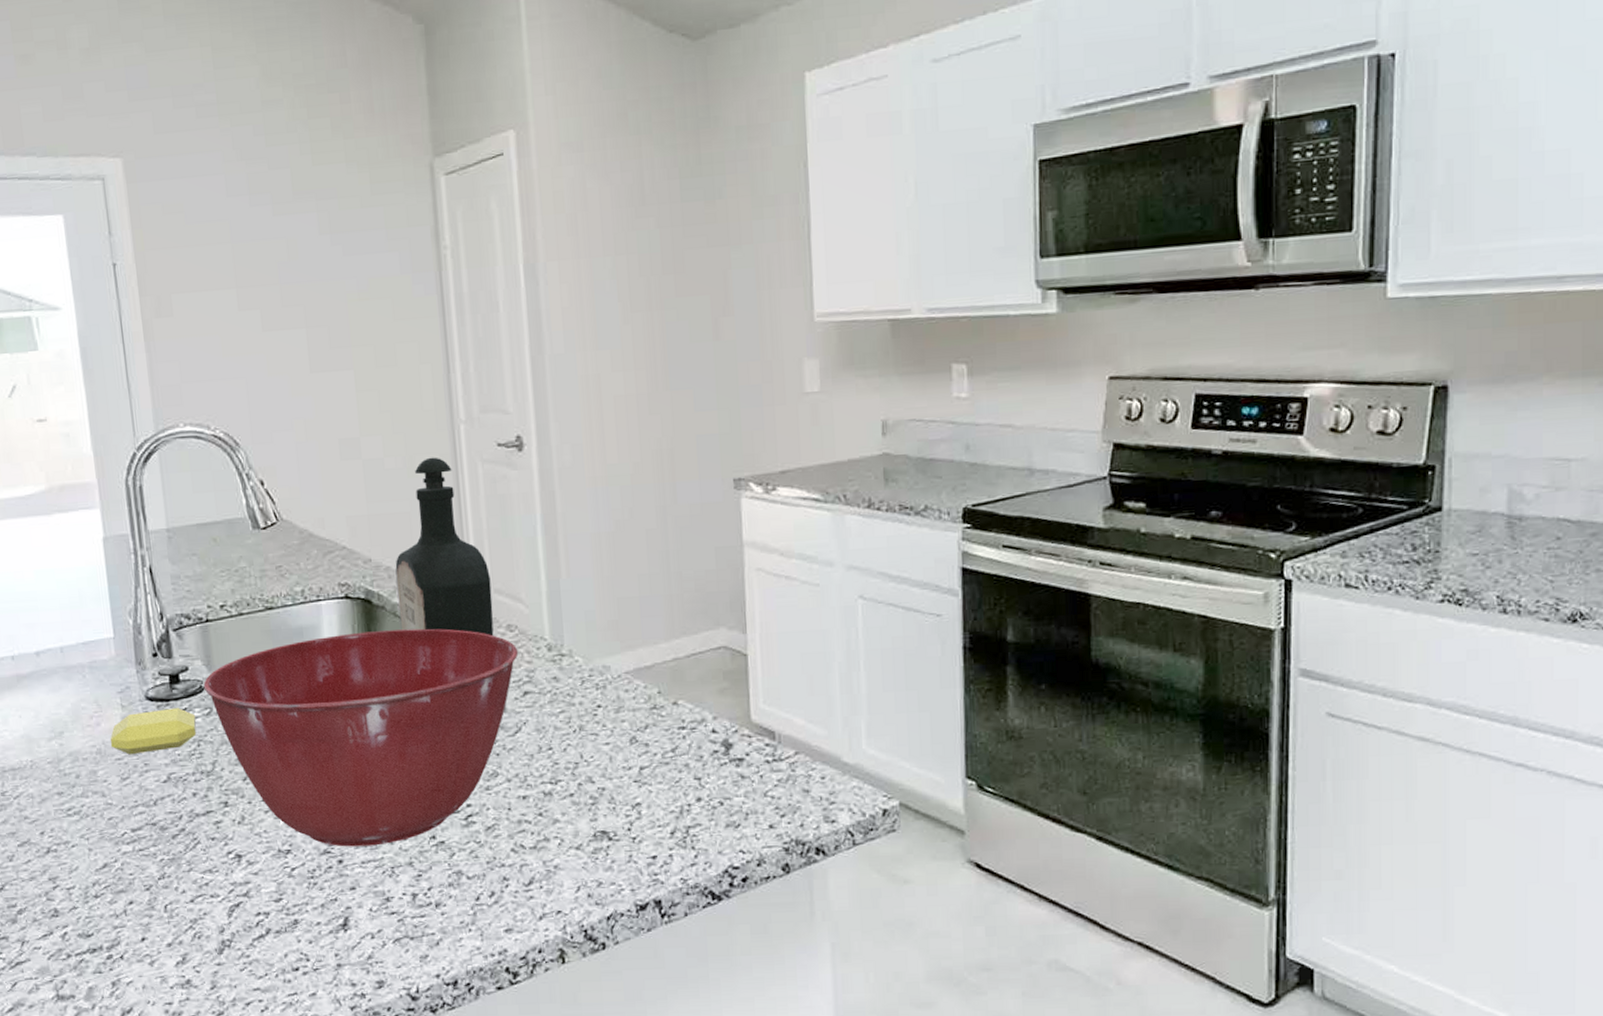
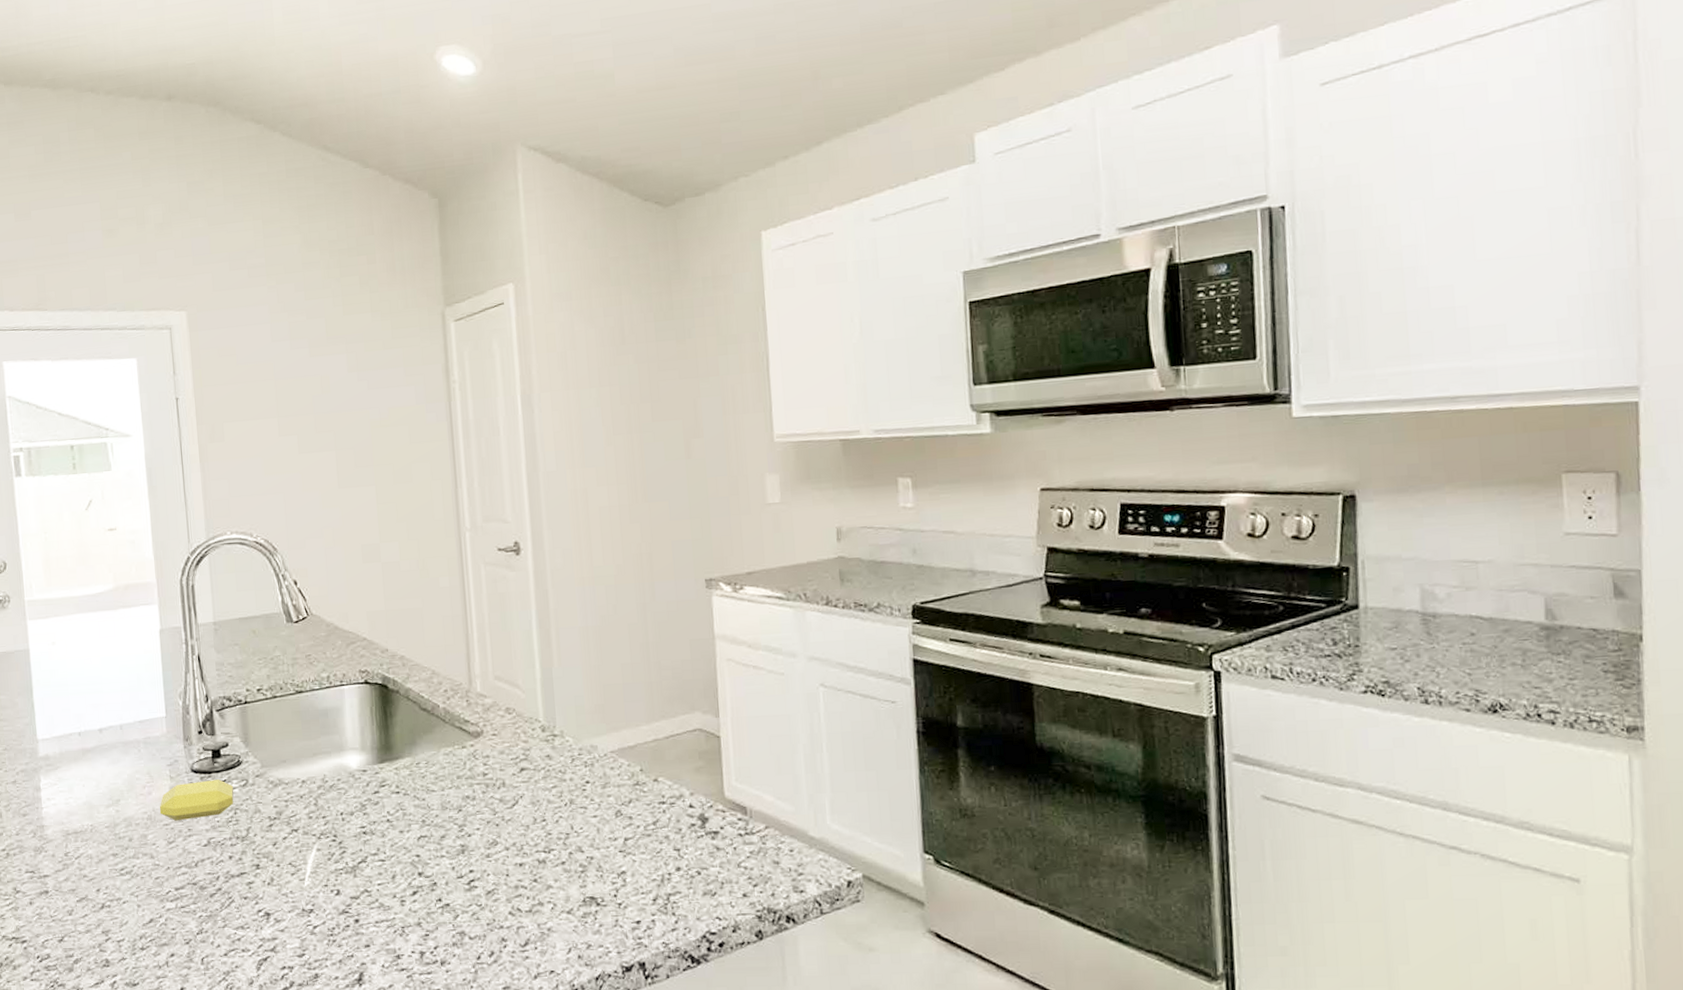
mixing bowl: present [203,628,519,847] -> none [241,710,516,908]
bottle: present [395,457,494,637] -> none [408,560,494,718]

